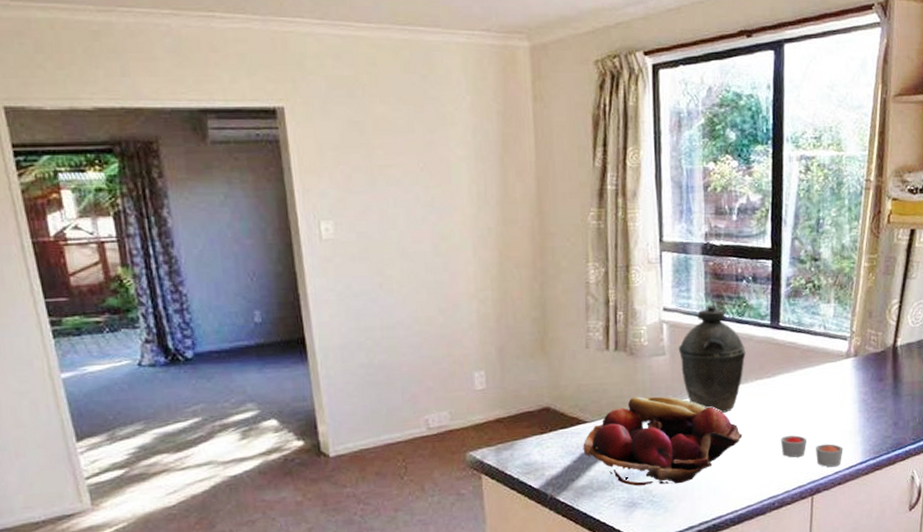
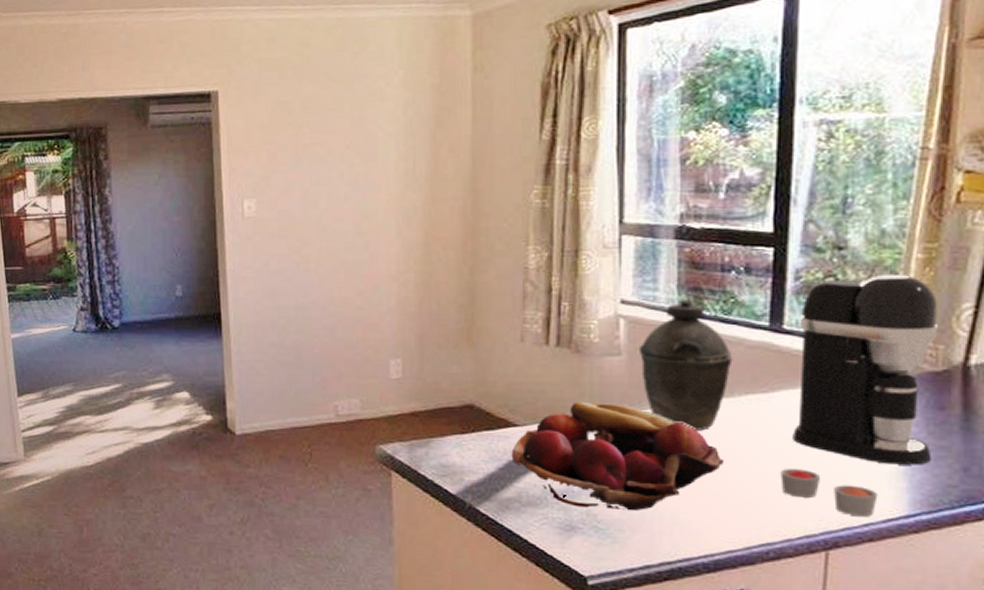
coffee maker: none [788,279,878,425] -> present [793,273,937,465]

